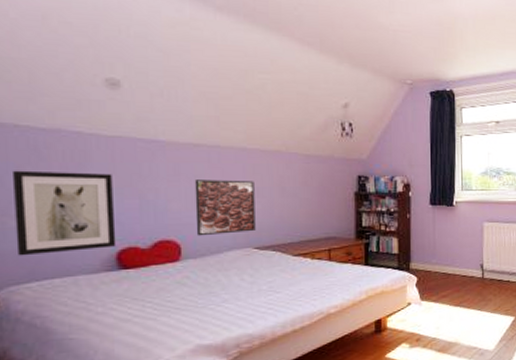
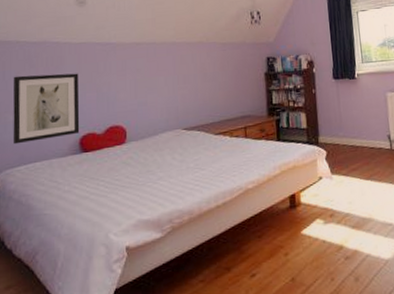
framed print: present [194,180,256,236] -> none [137,70,184,121]

